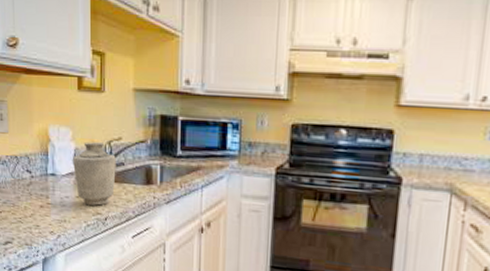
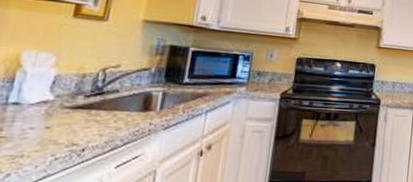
vase: present [73,142,116,206] -> none [48,68,110,136]

